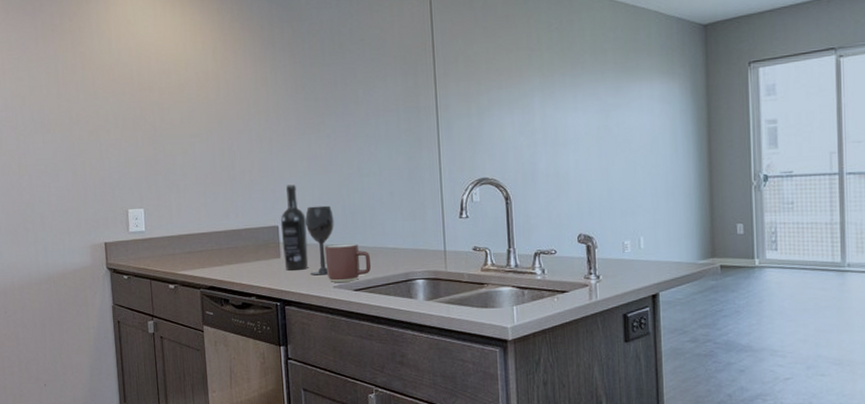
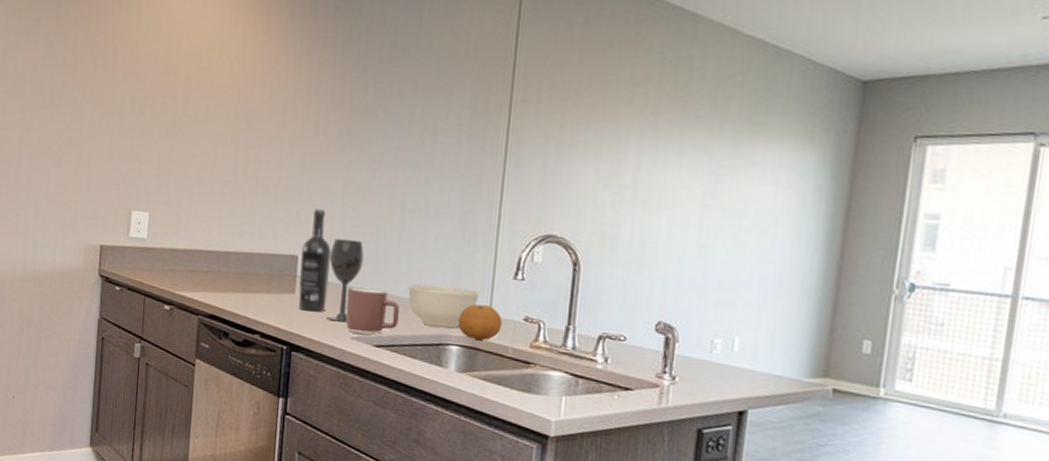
bowl: none [375,232,434,267] -> present [408,284,480,329]
fruit: none [420,242,456,272] -> present [458,304,502,340]

